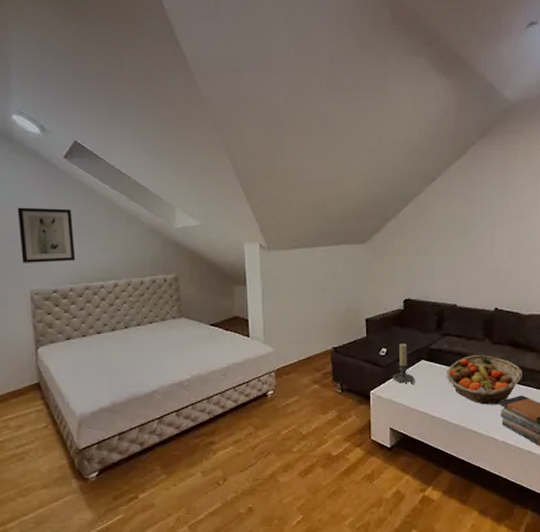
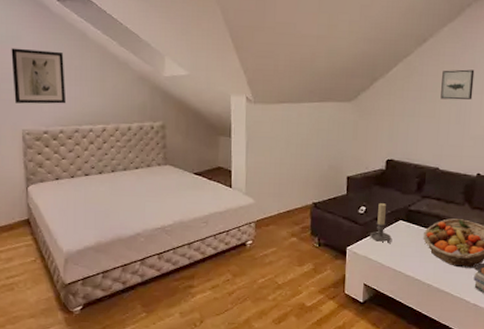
wall art: none [453,205,484,236] -> present [440,69,475,100]

